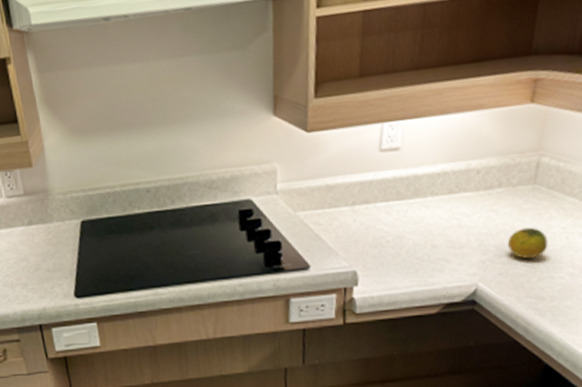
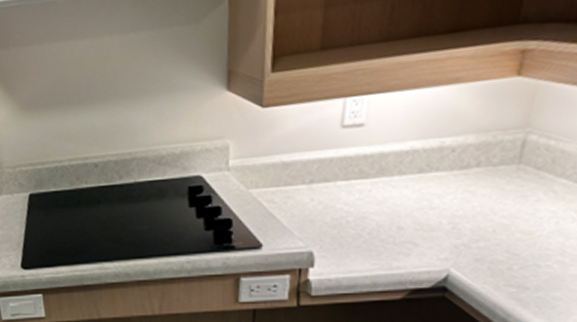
fruit: present [507,227,548,259] -> none [485,210,534,245]

